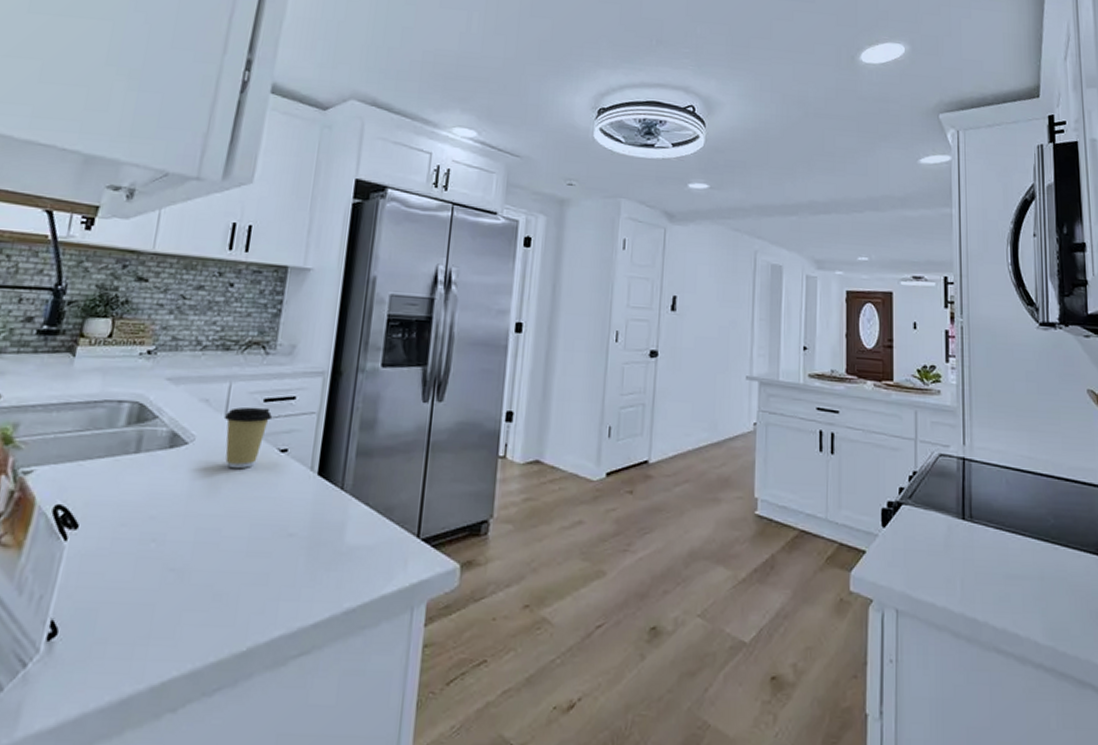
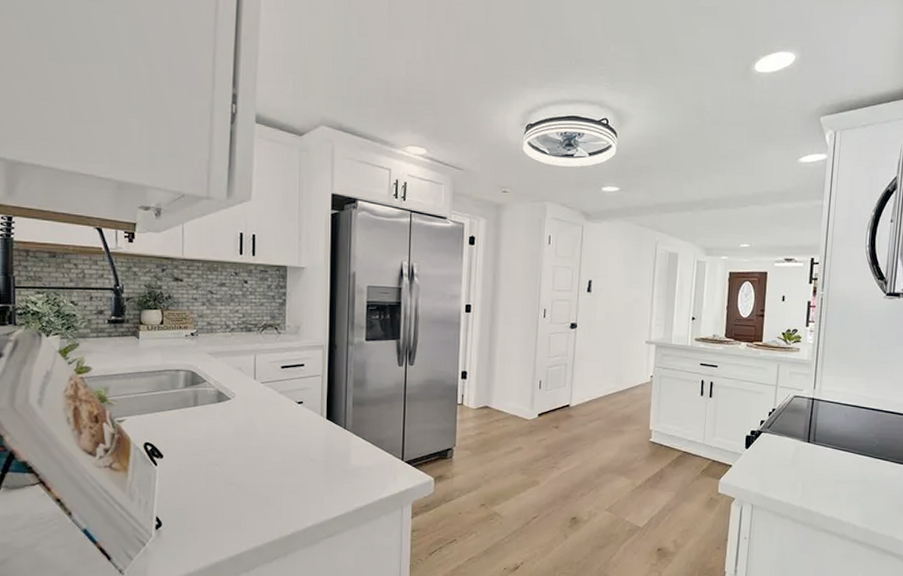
coffee cup: present [223,407,273,469] -> none [253,372,289,416]

